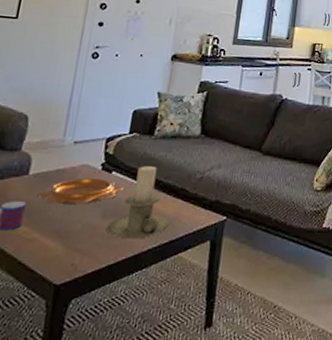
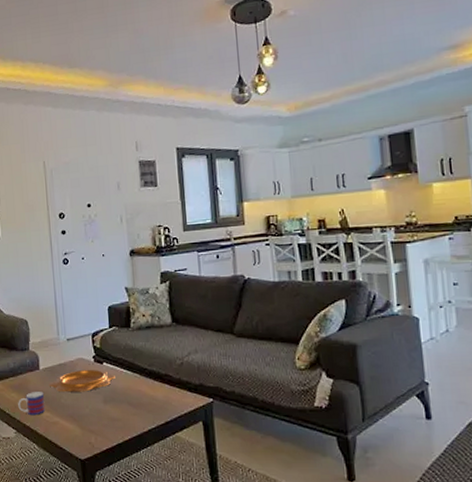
candle holder: present [105,166,170,239] -> none [109,356,162,421]

